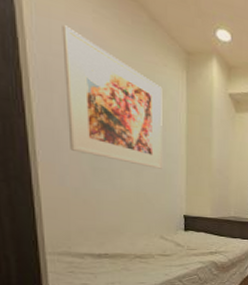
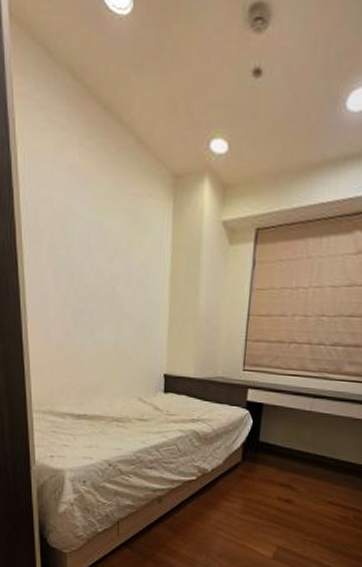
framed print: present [62,24,163,169] -> none [50,166,146,320]

